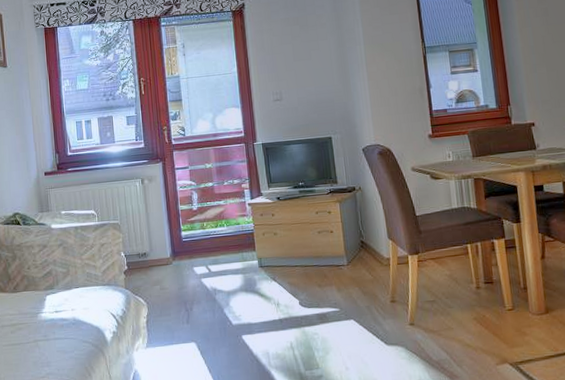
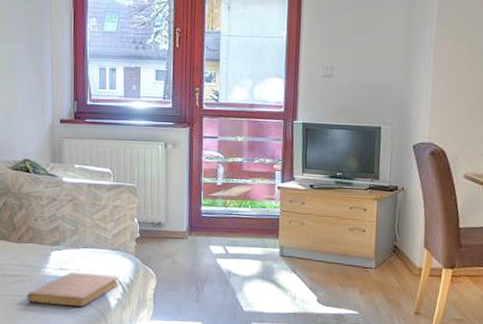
notebook: none [26,309,114,350] -> present [27,271,120,308]

